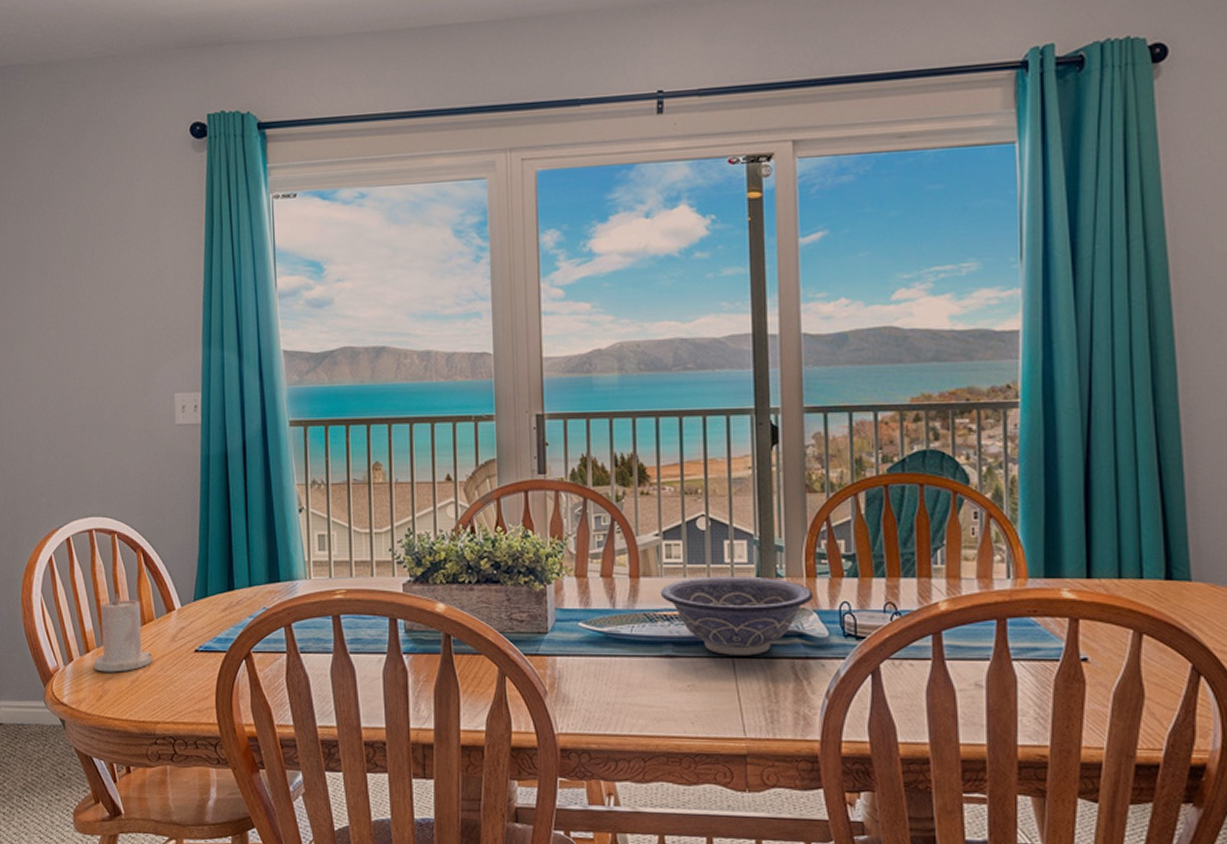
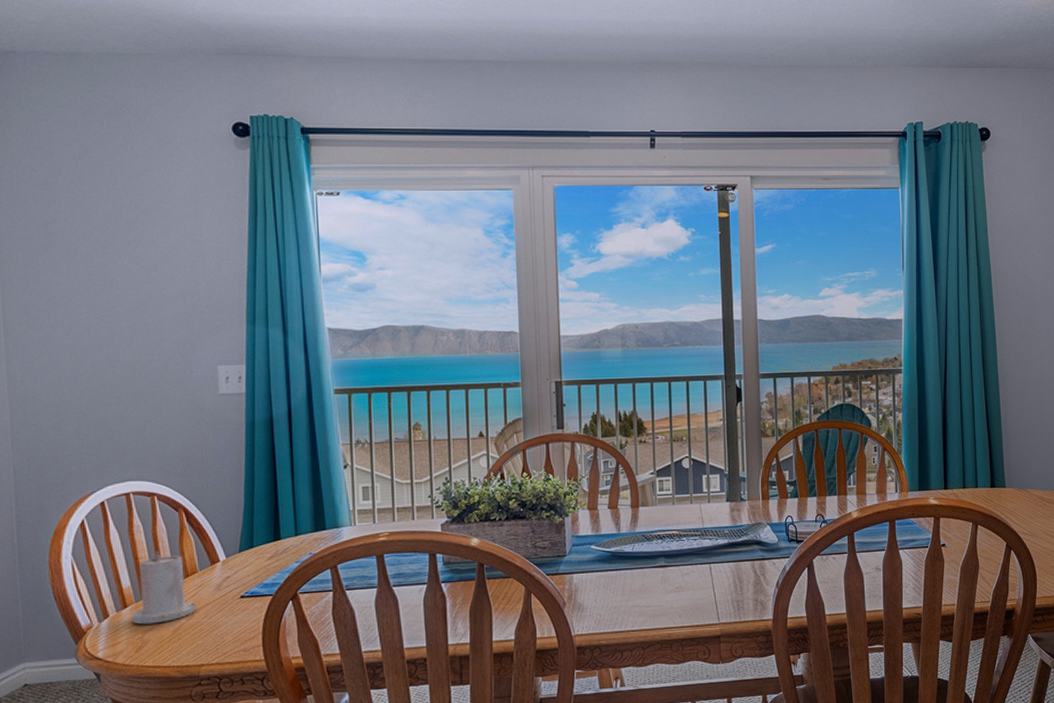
decorative bowl: present [660,576,814,656] -> none [655,501,768,562]

